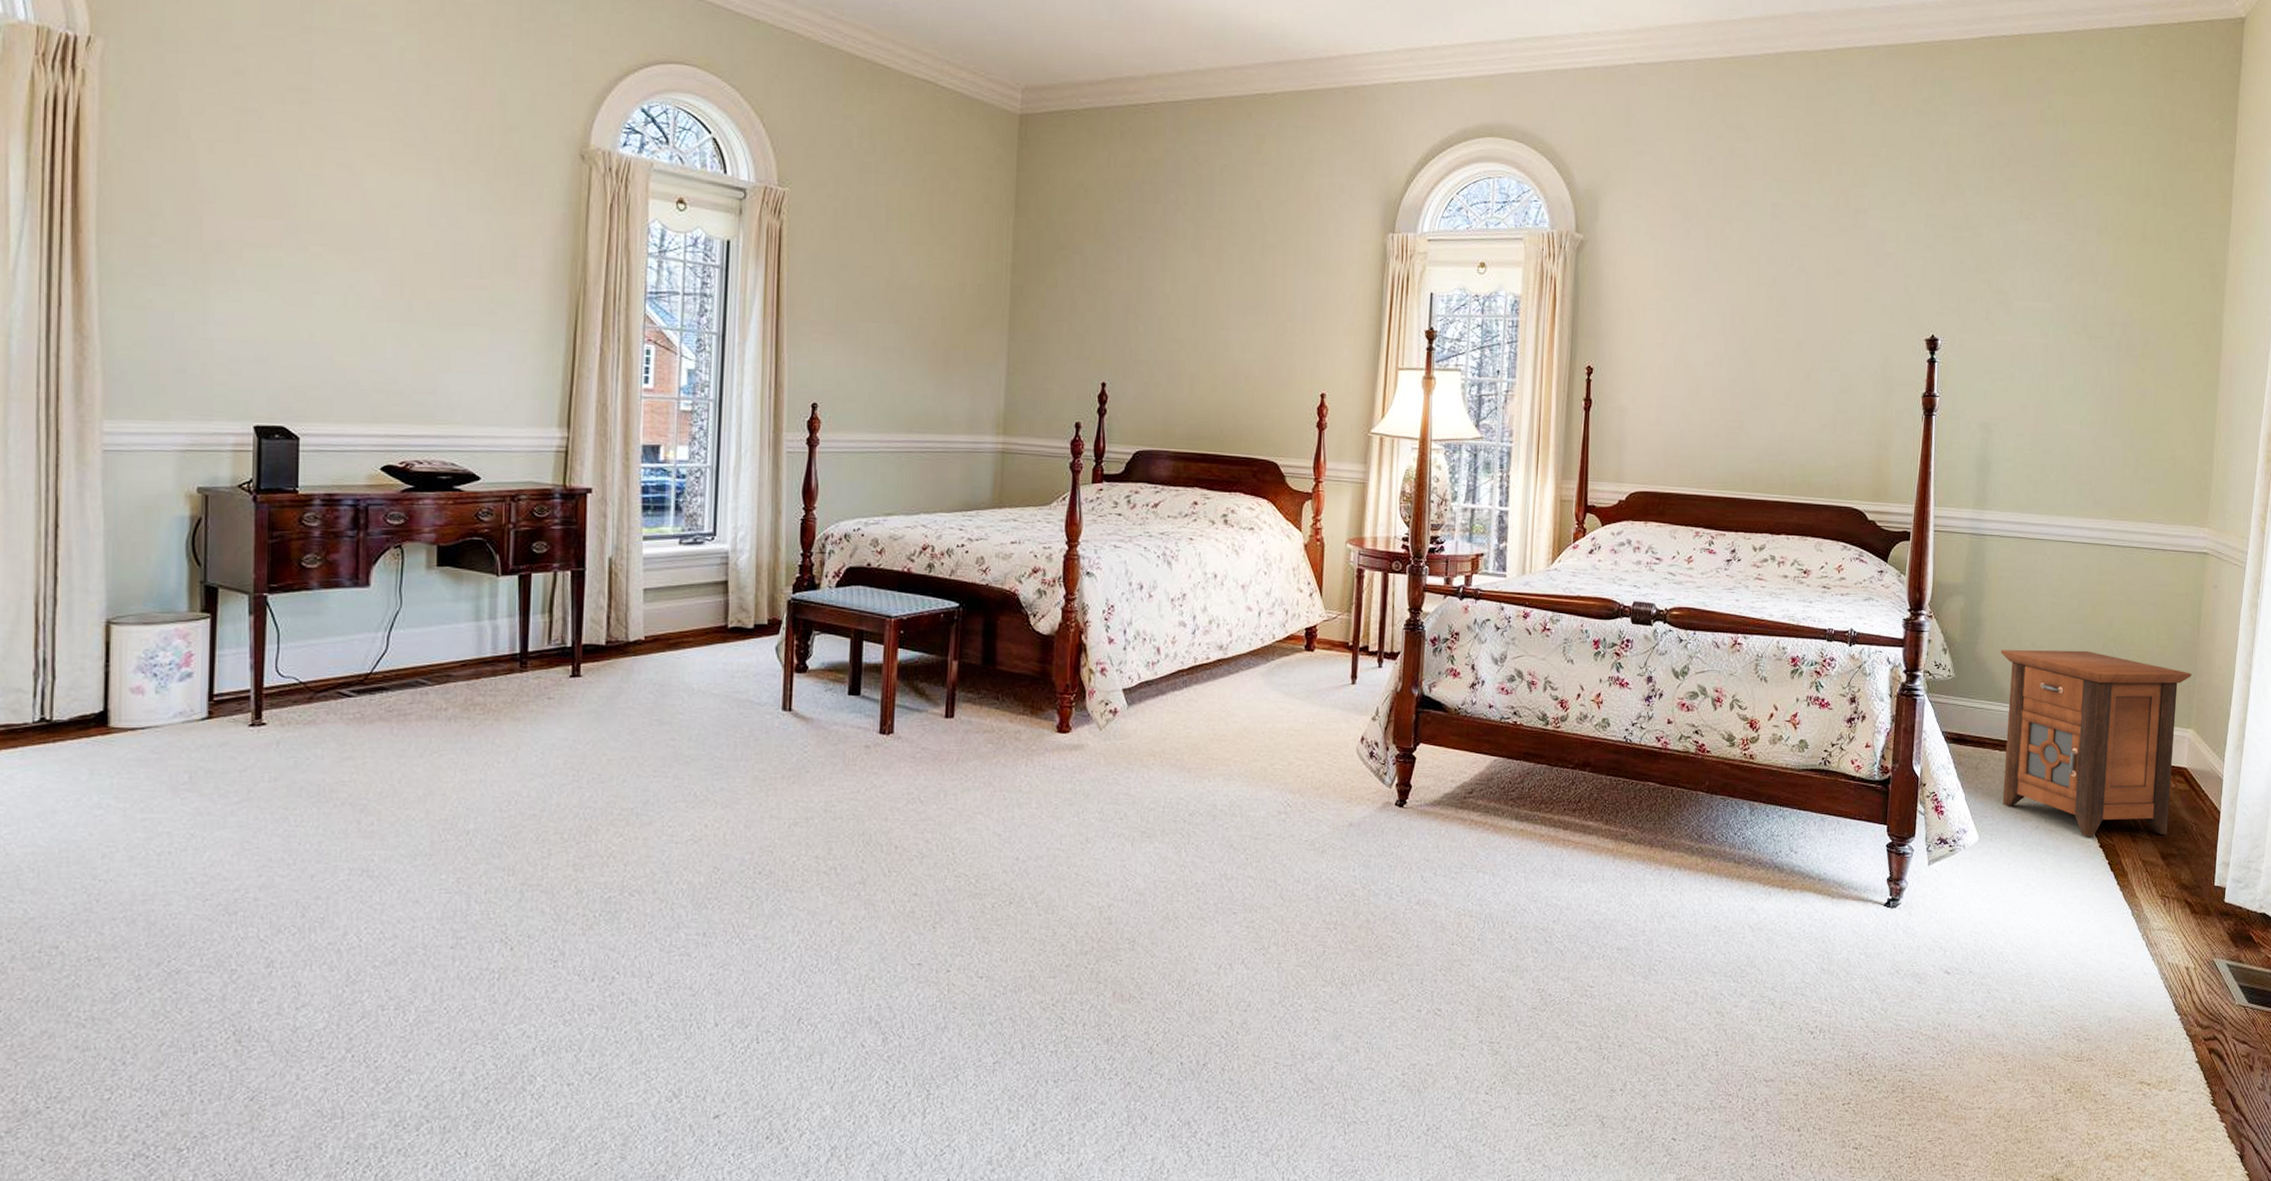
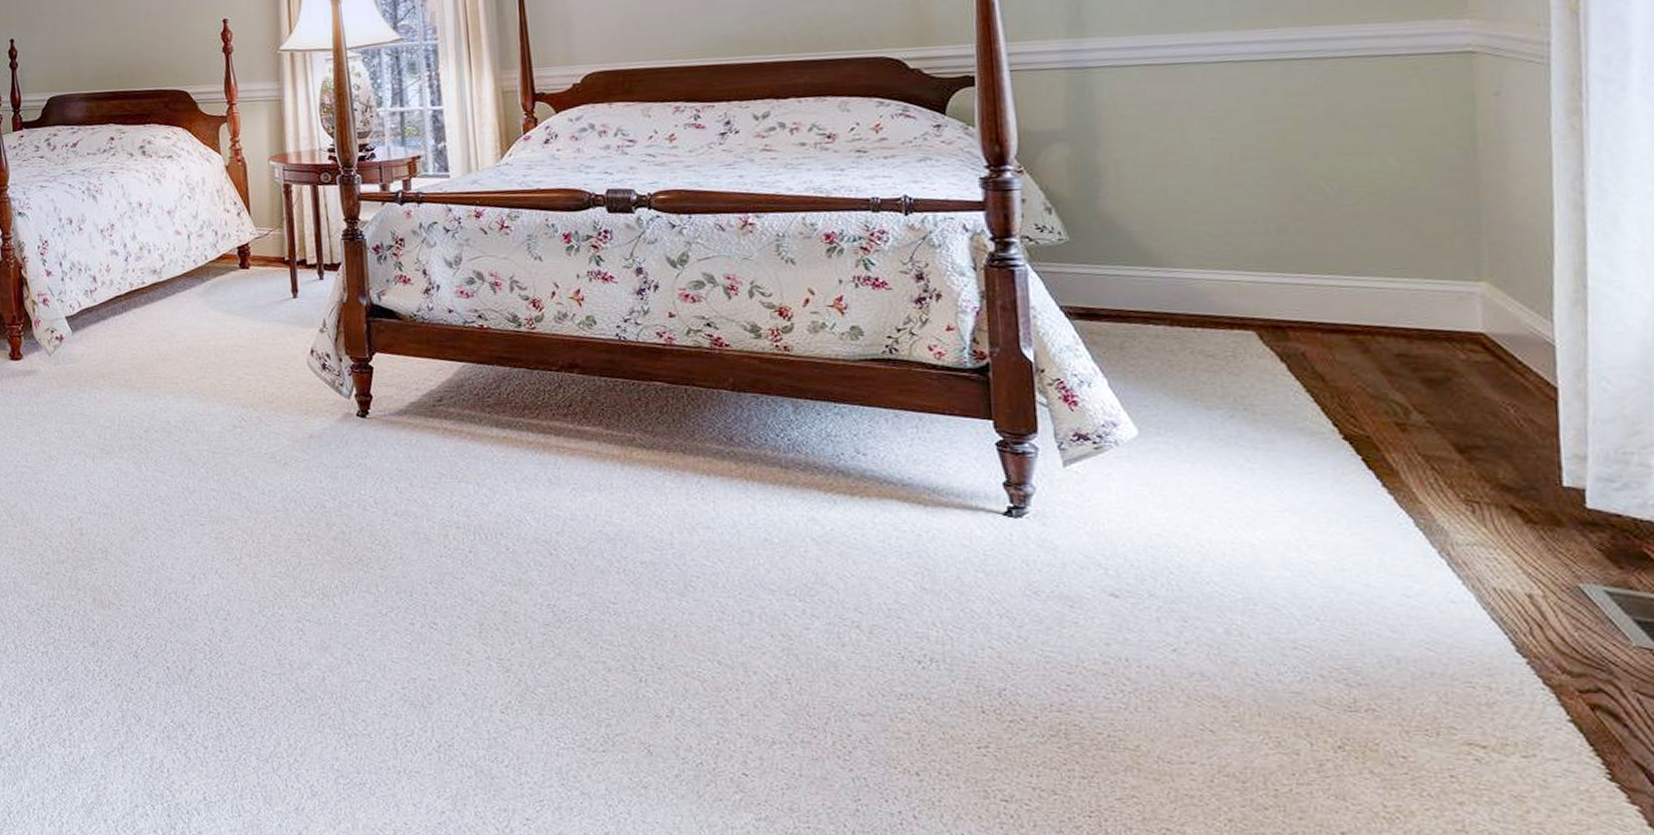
nightstand: present [2000,649,2192,837] -> none [1136,193,1472,427]

